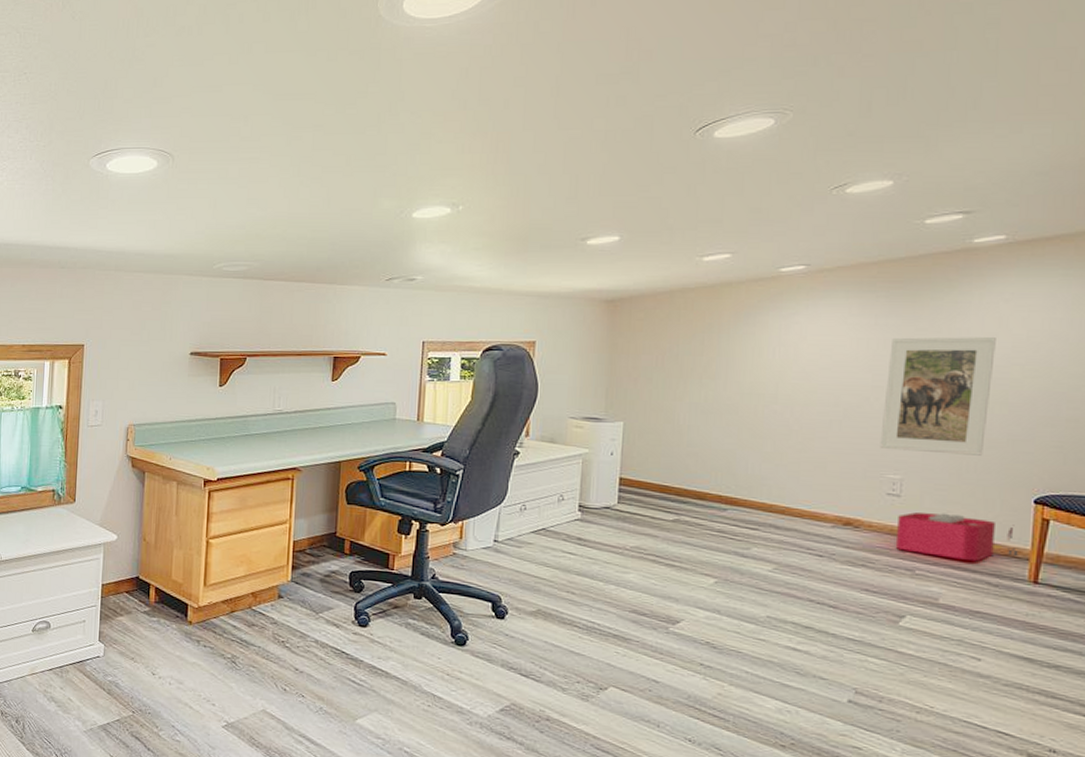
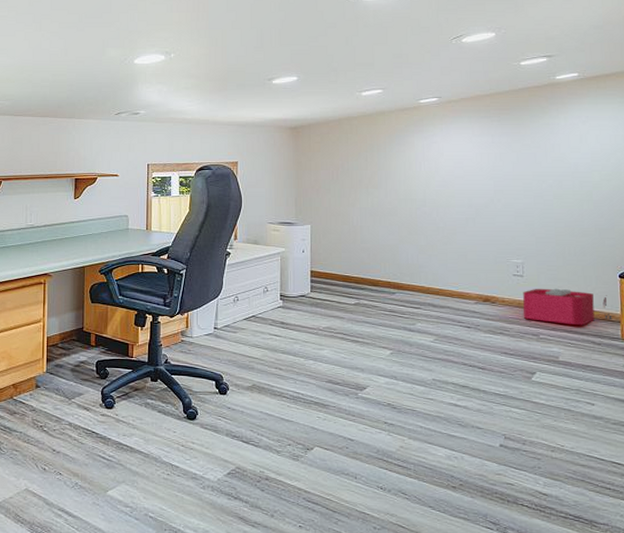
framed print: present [880,337,996,456] -> none [504,150,580,242]

